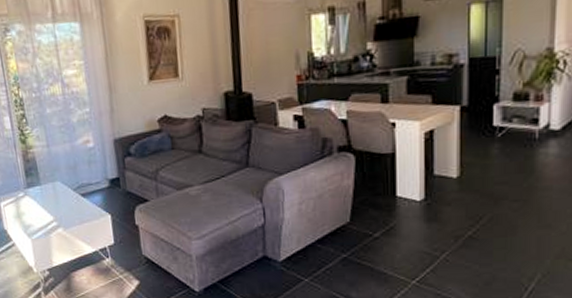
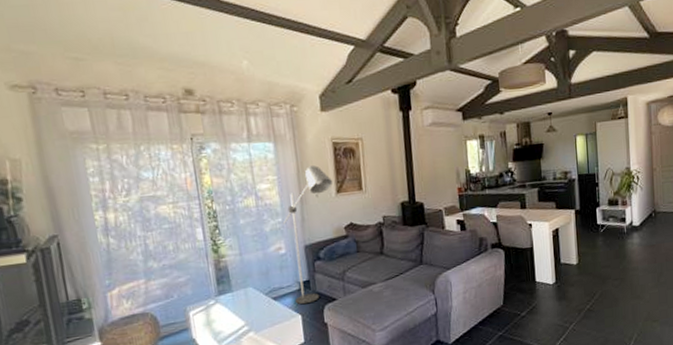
floor lamp: none [90,48,145,204] -> present [282,165,333,305]

